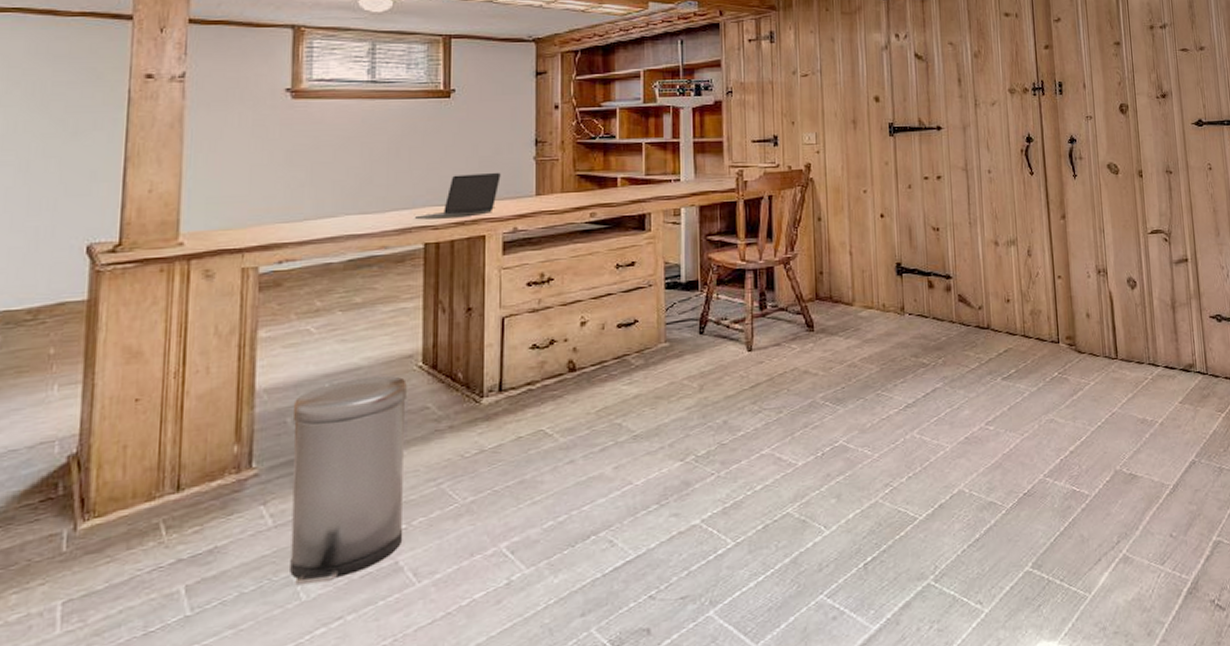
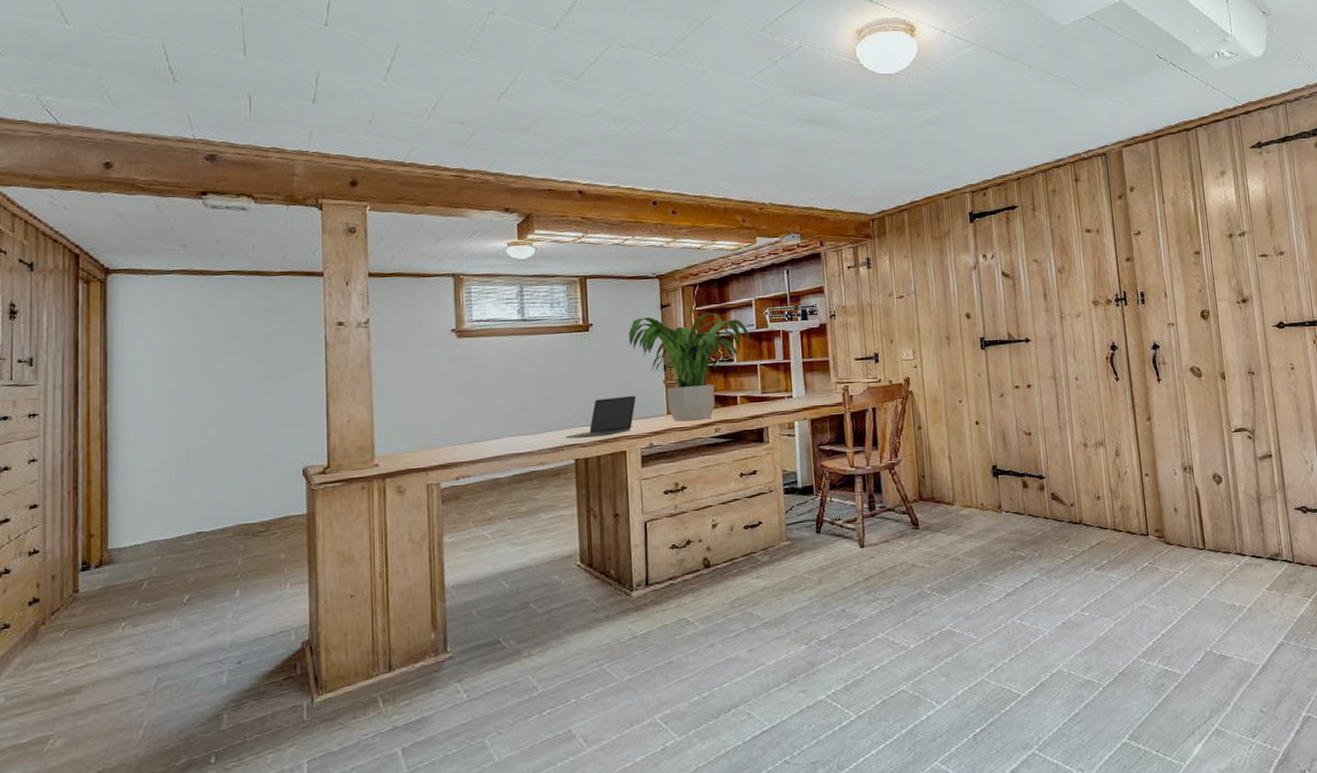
pedal bin: present [290,376,407,586] -> none [476,573,574,750]
potted plant: none [496,83,635,204] -> present [628,313,749,422]

